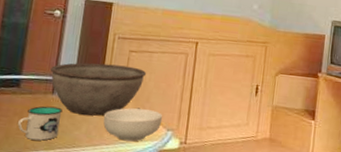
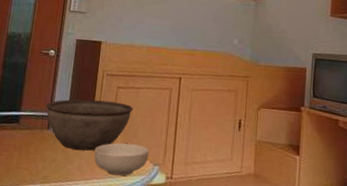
mug: present [18,106,63,141] -> none [17,141,57,175]

